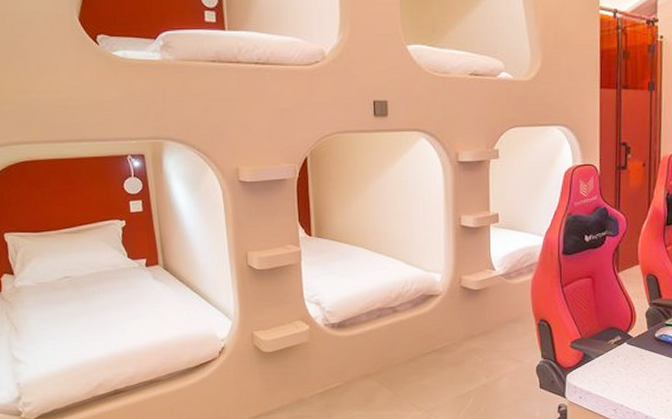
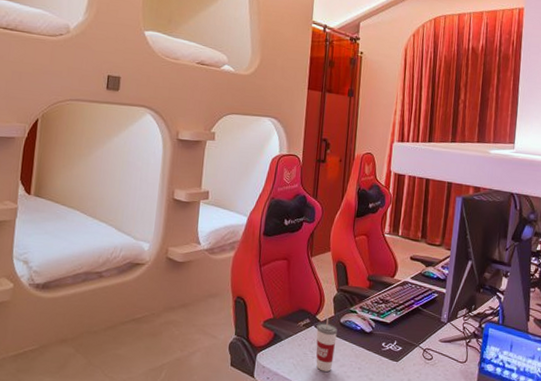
cup: none [629,328,652,387] -> present [316,313,338,372]

